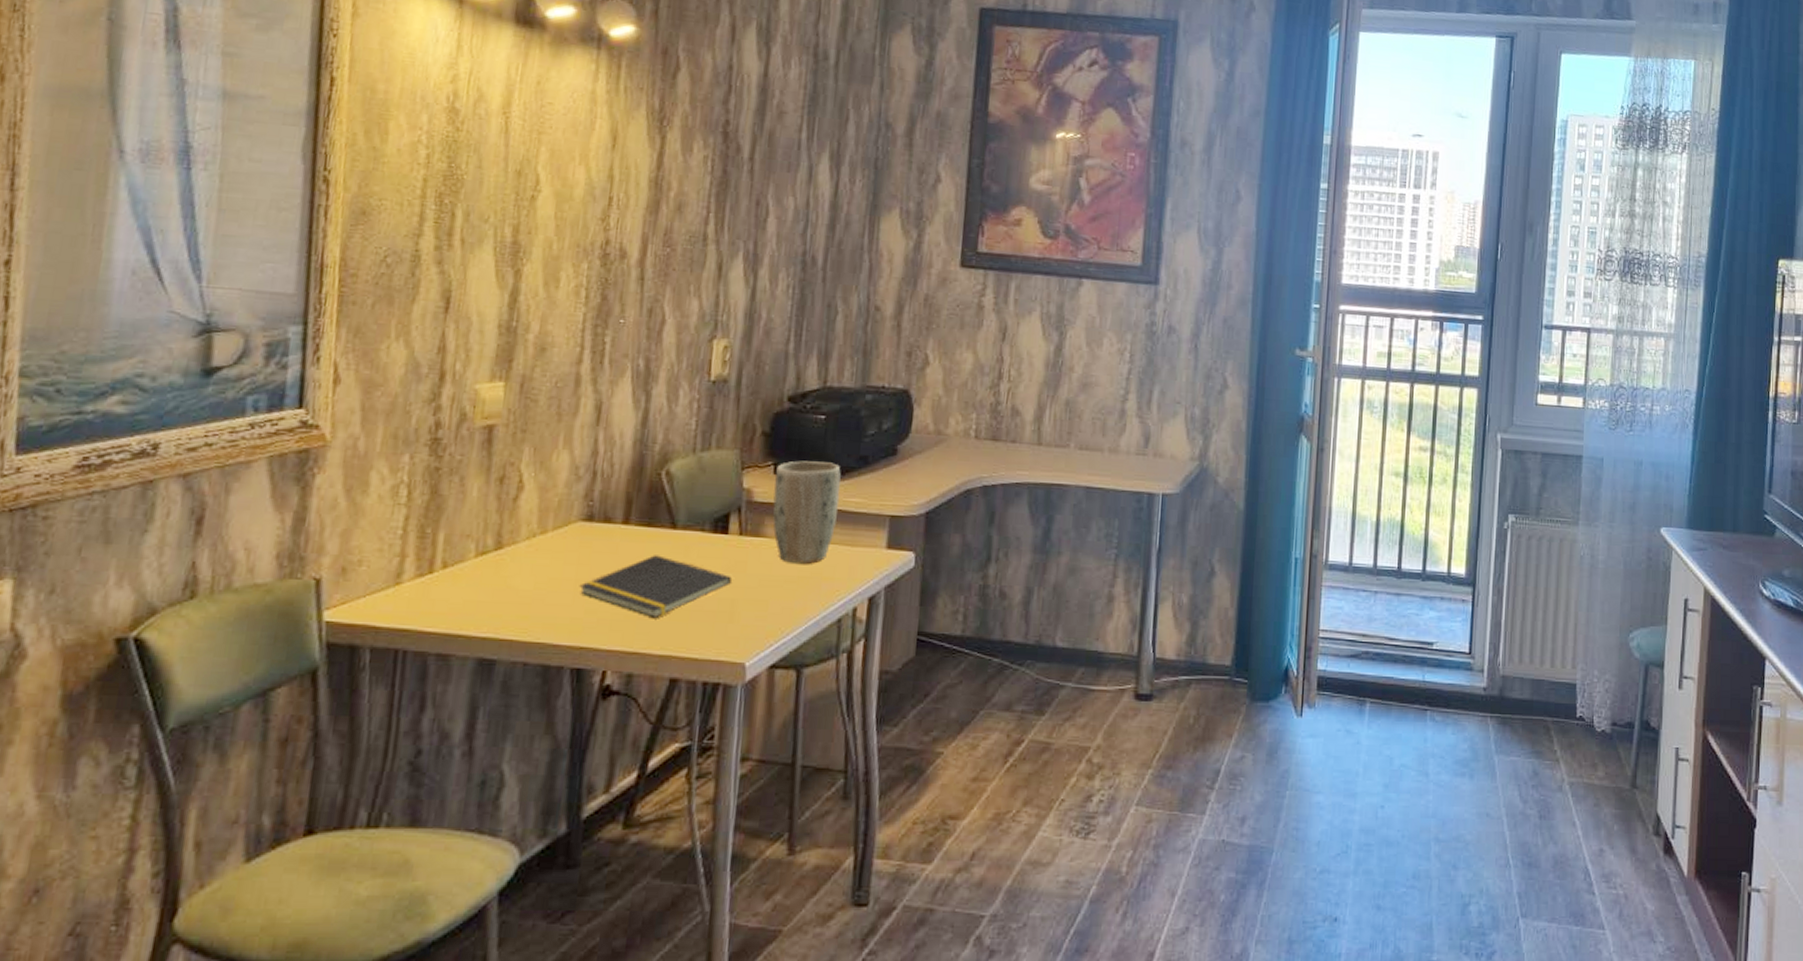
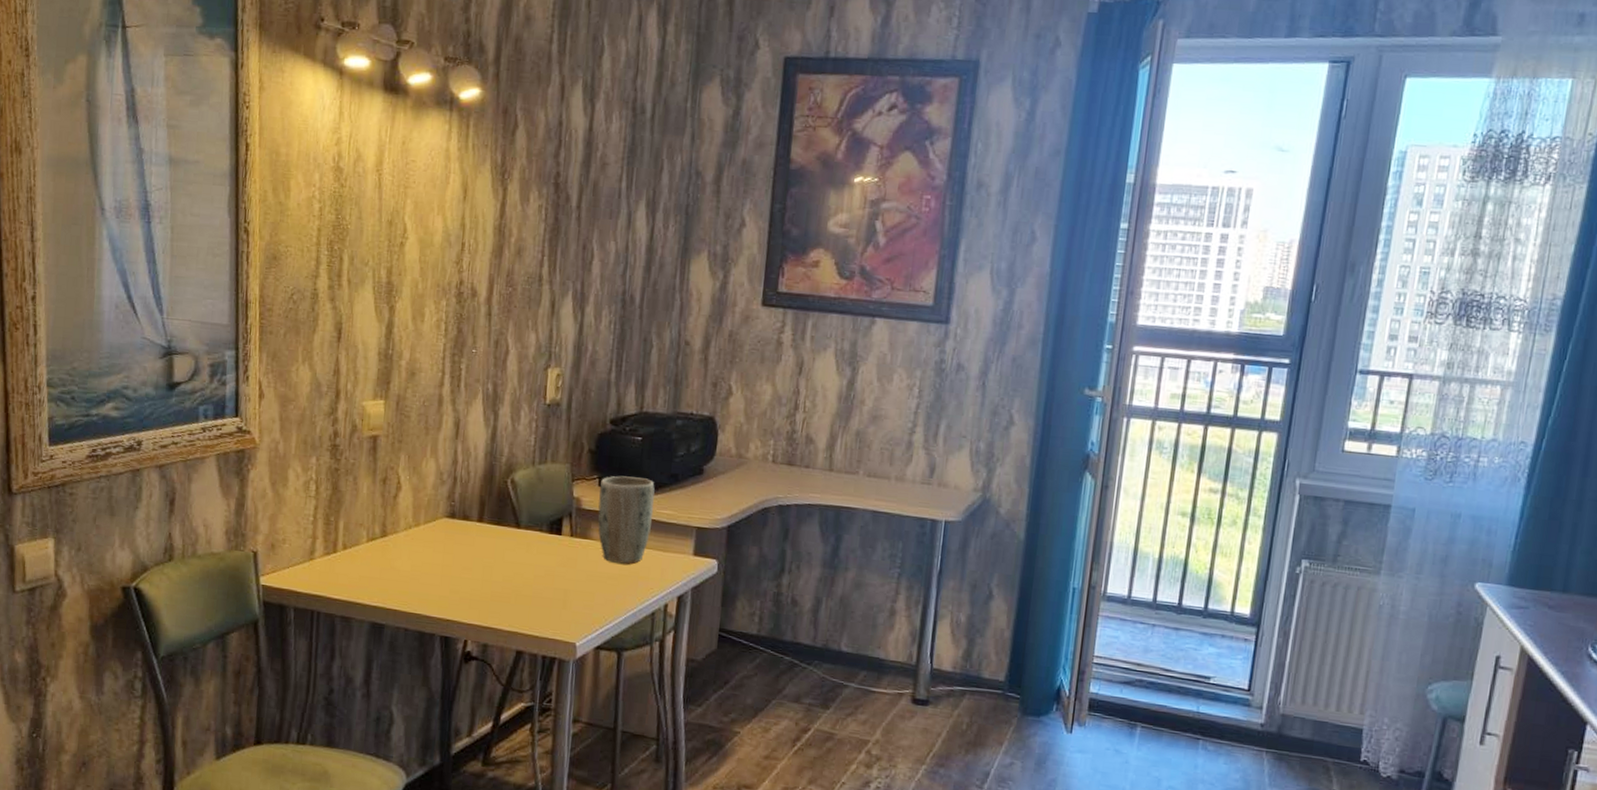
notepad: present [579,555,733,618] -> none [445,549,565,600]

